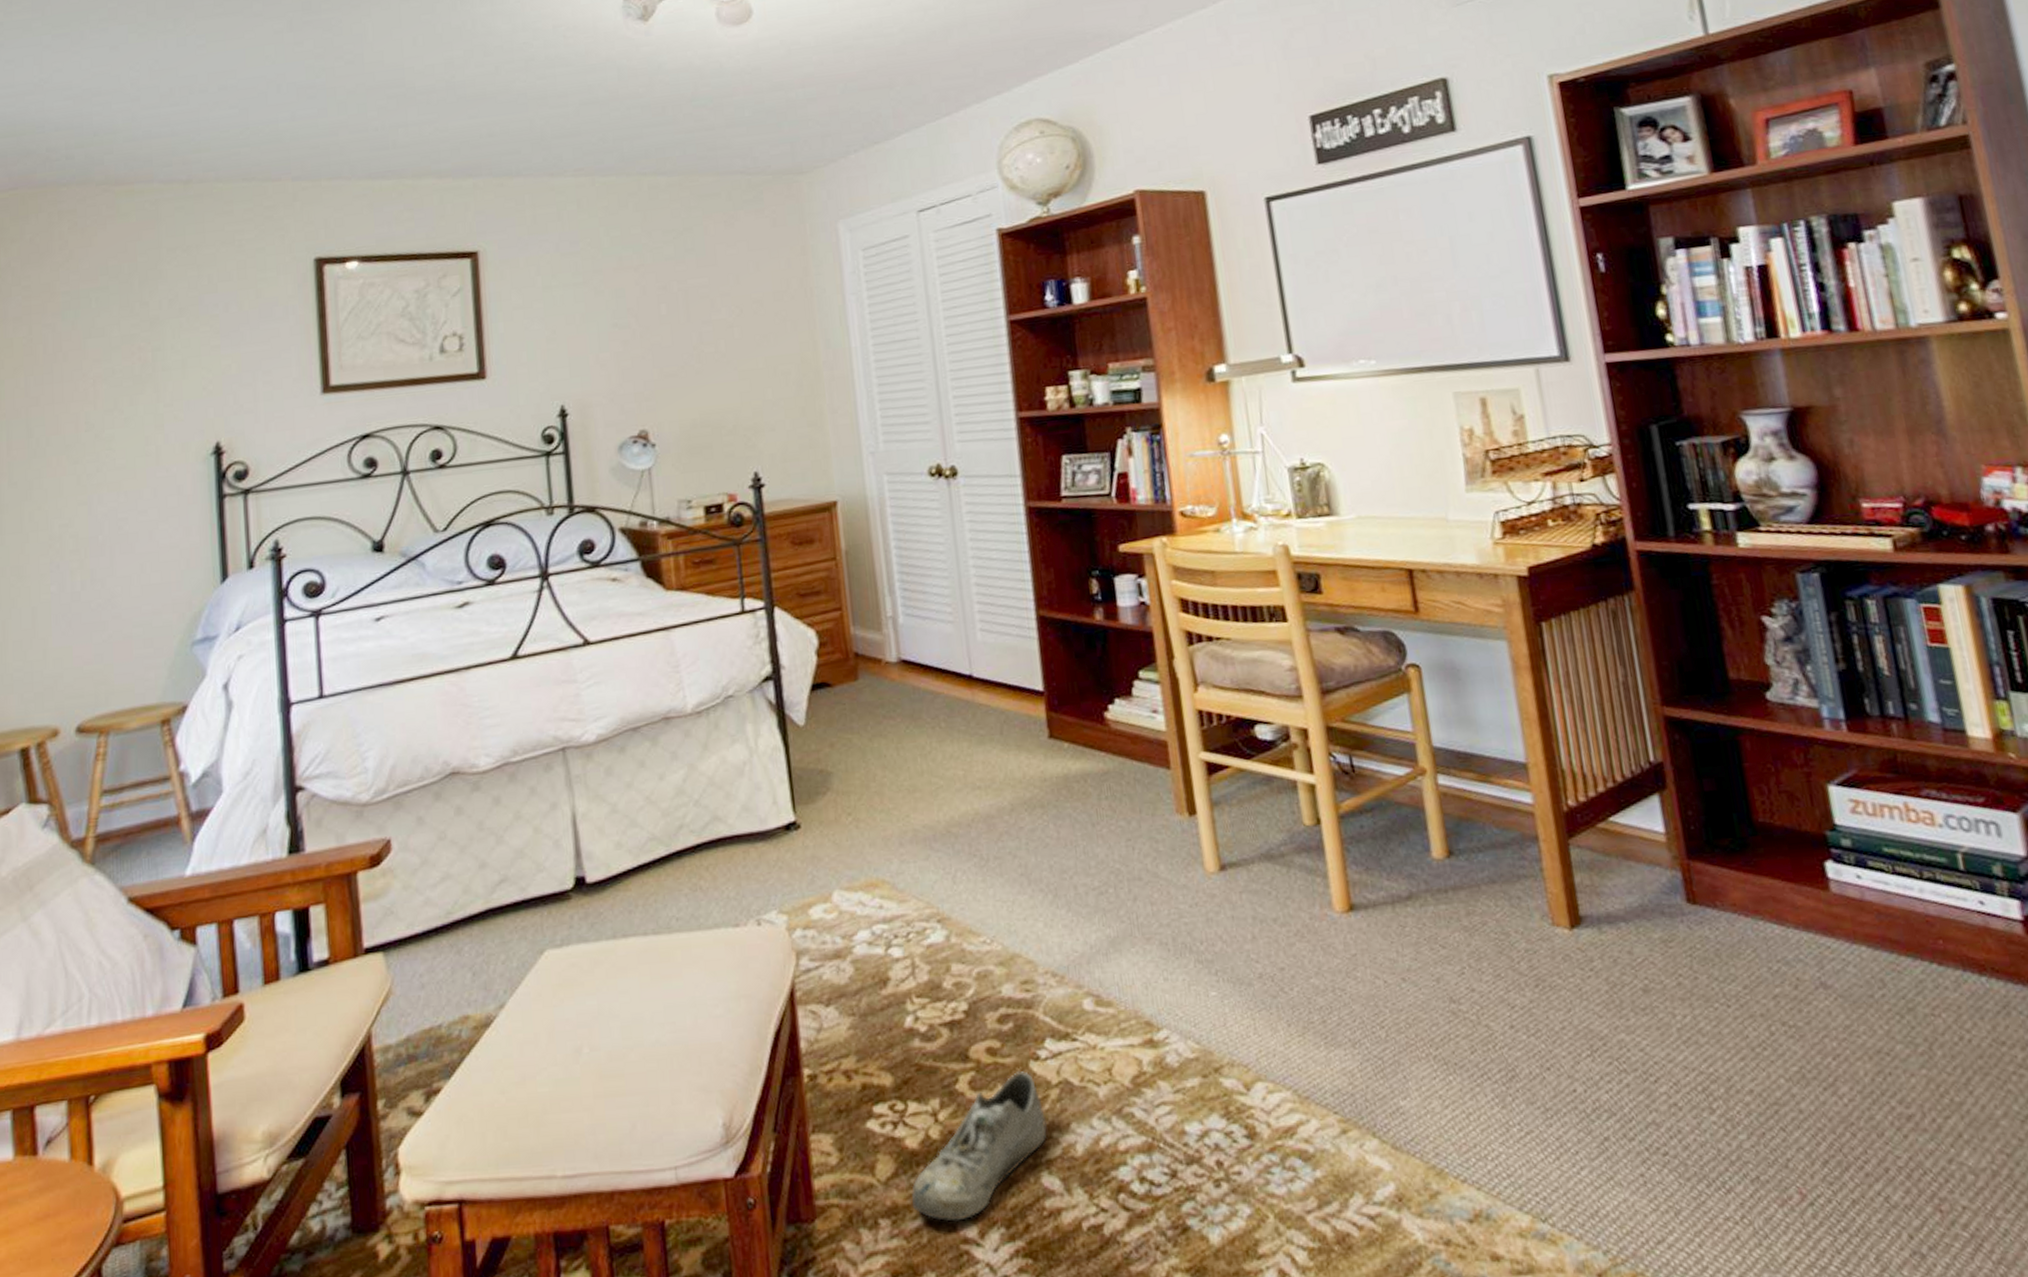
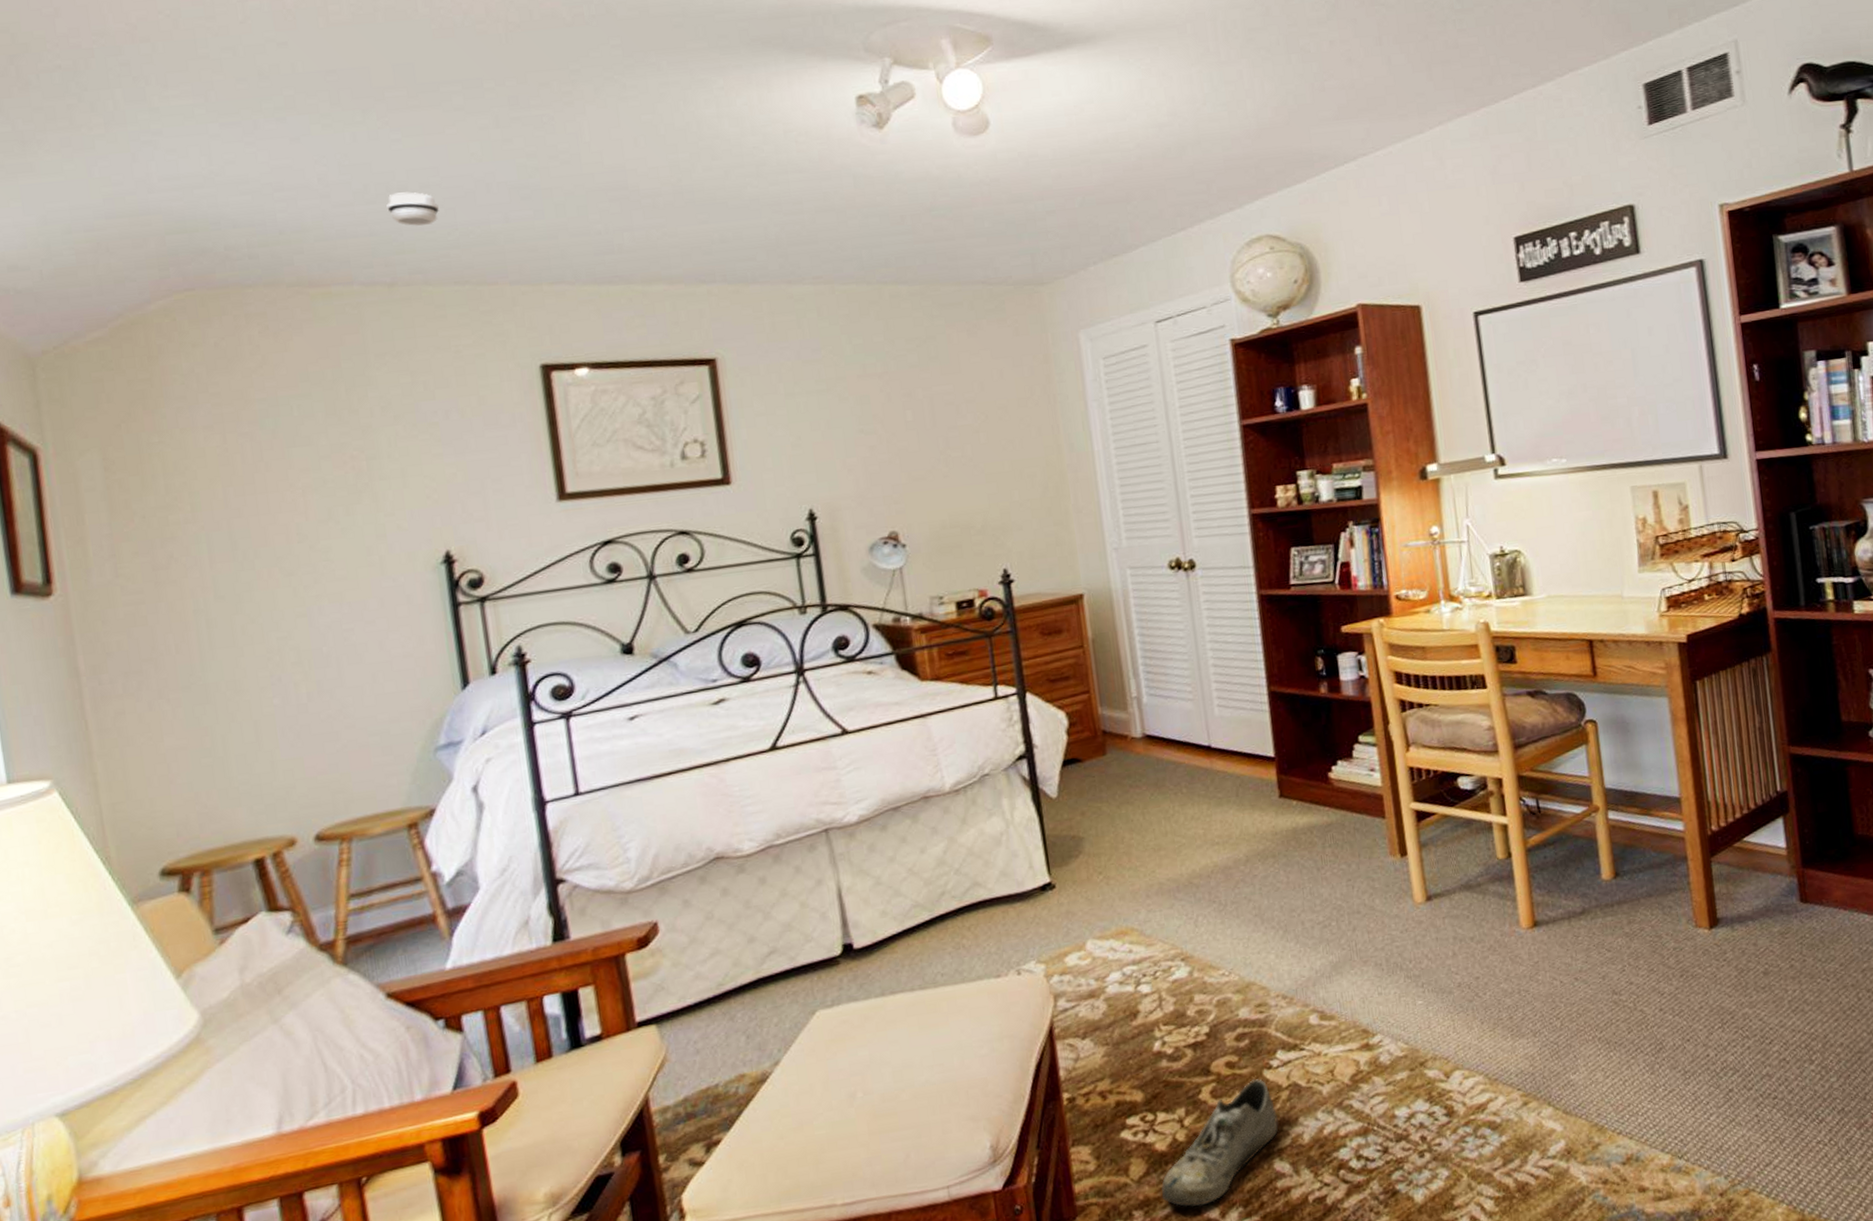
smoke detector: none [188,94,234,126] -> present [386,192,439,226]

